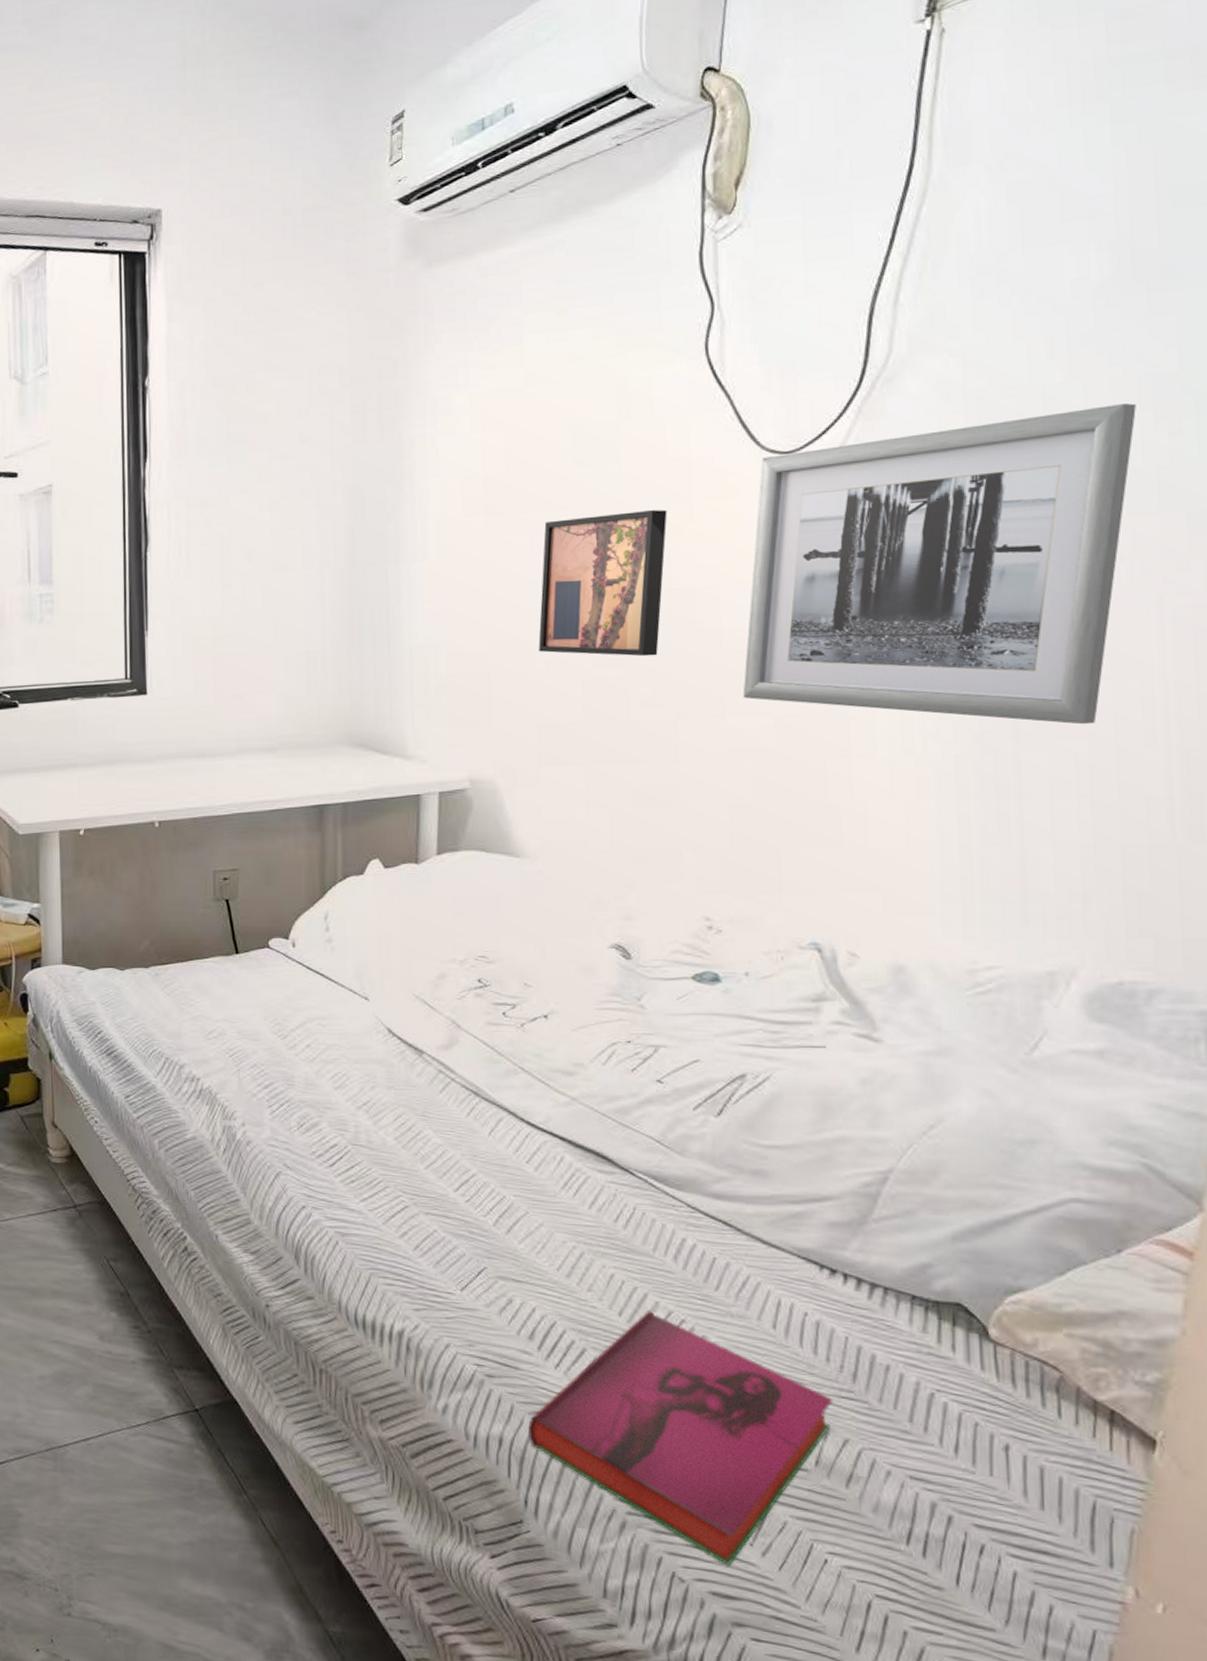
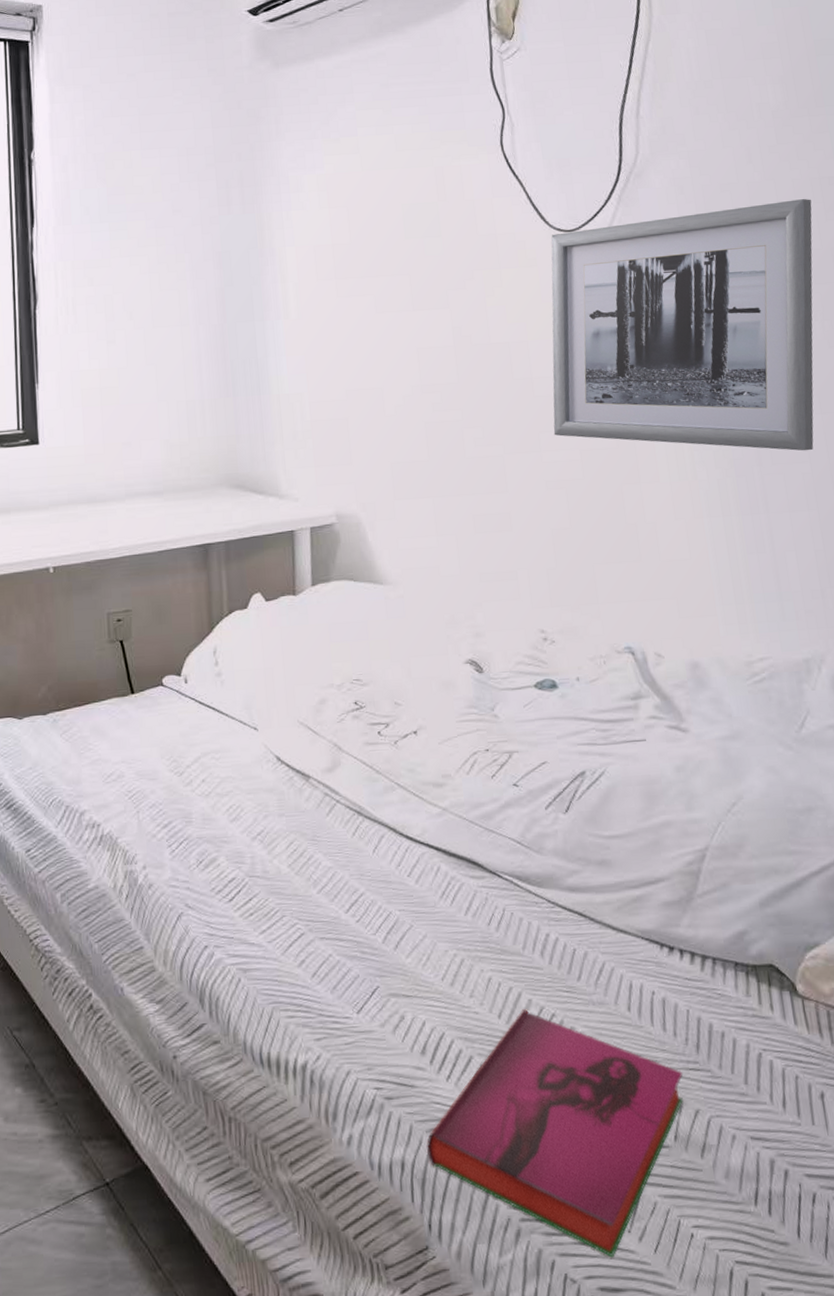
wall art: present [538,509,668,657] -> none [385,276,484,401]

